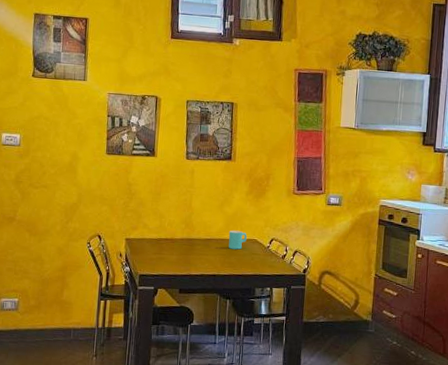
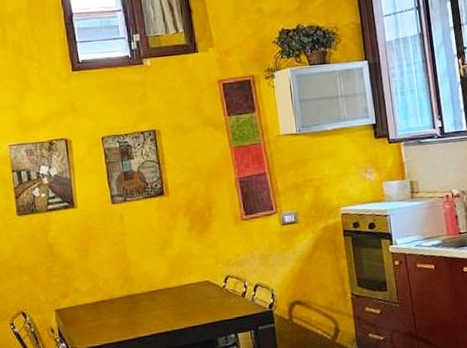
cup: present [228,230,247,250] -> none [175,274,198,298]

